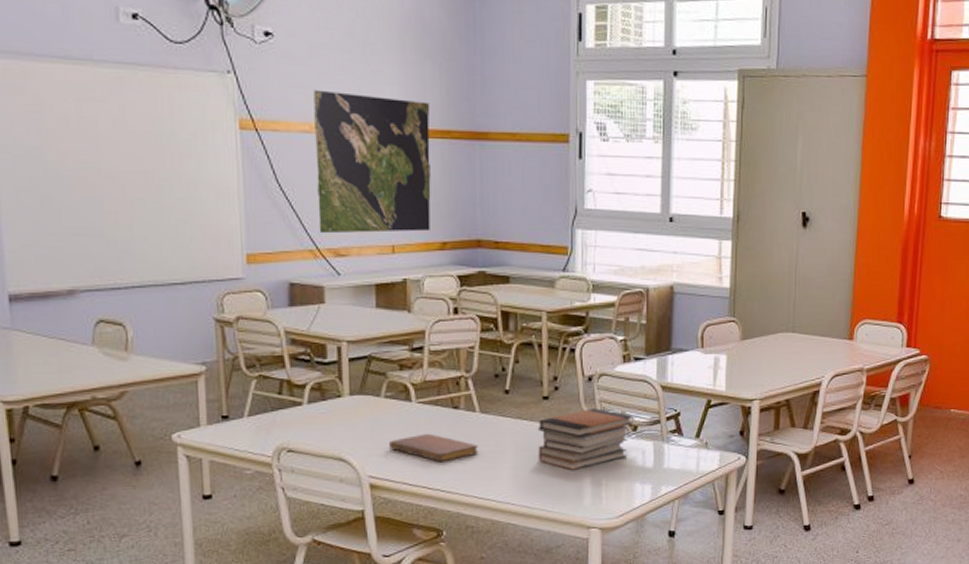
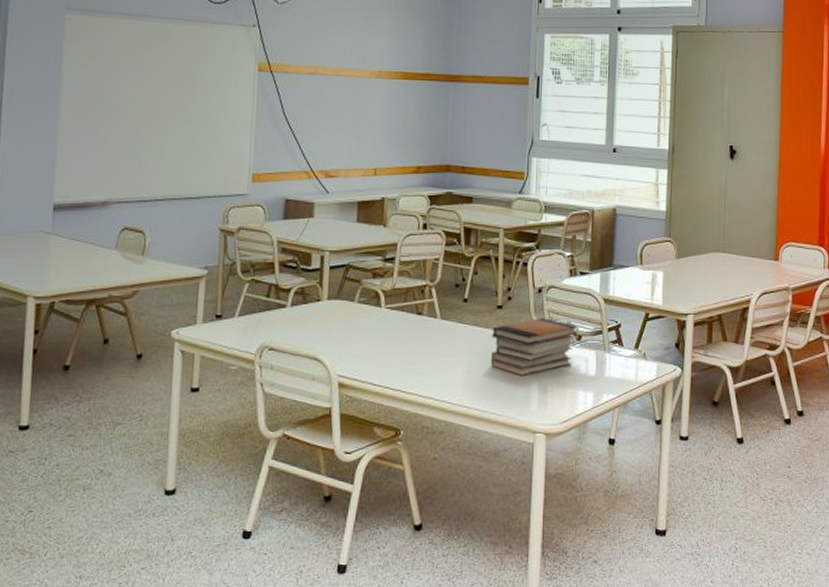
world map: present [313,89,431,234] -> none [314,40,415,158]
notebook: present [389,433,479,463] -> none [359,337,438,364]

